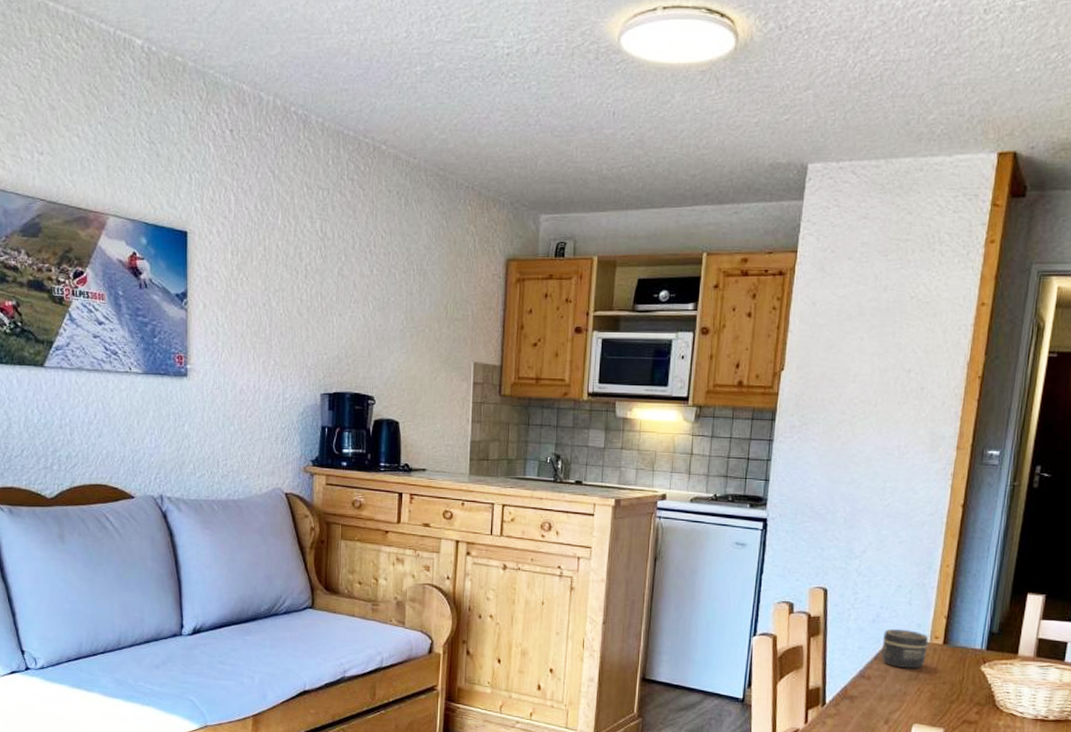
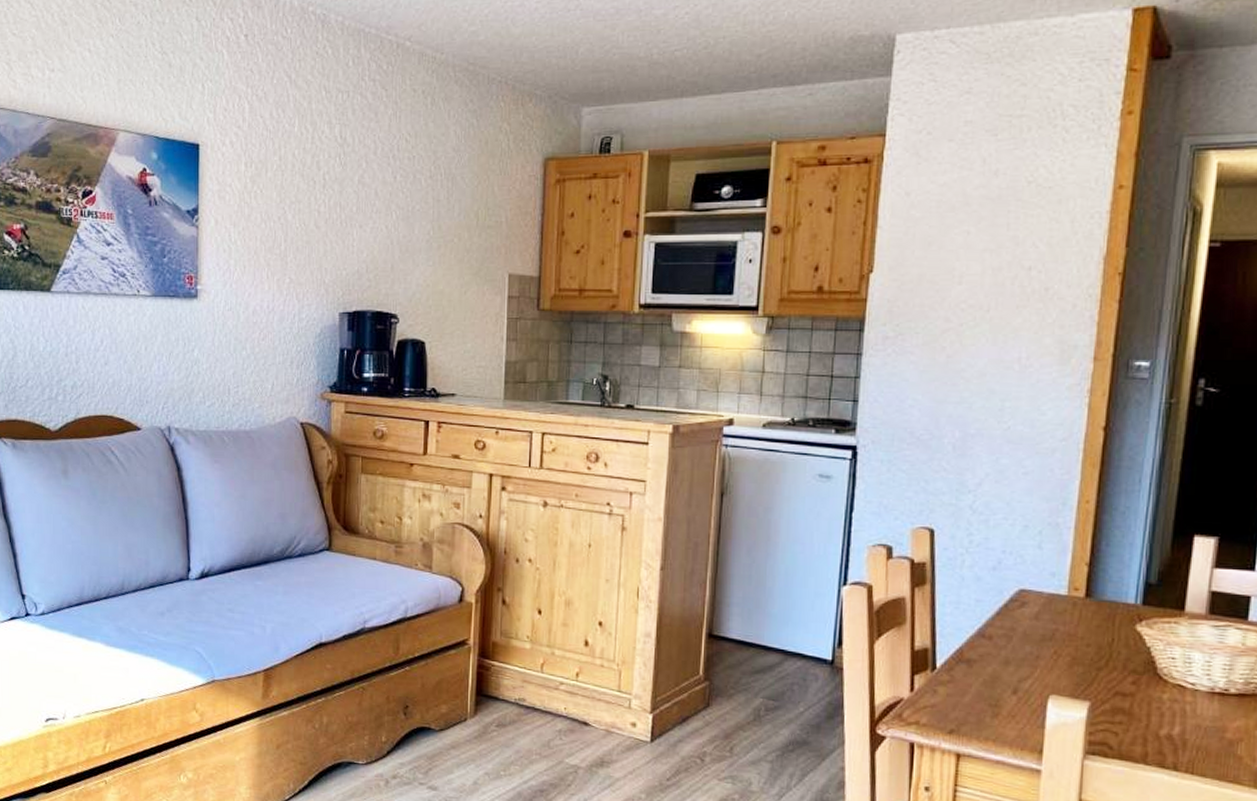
jar: present [881,628,929,669] -> none [1005,577,1066,628]

